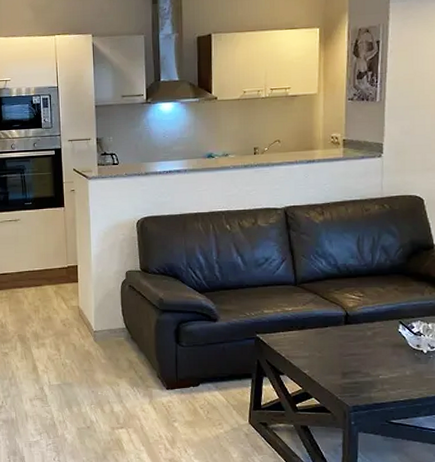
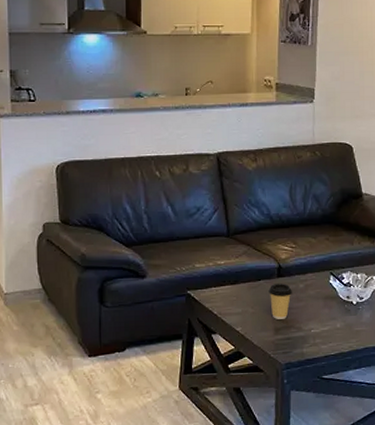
coffee cup: none [336,331,360,364] -> present [268,284,292,319]

